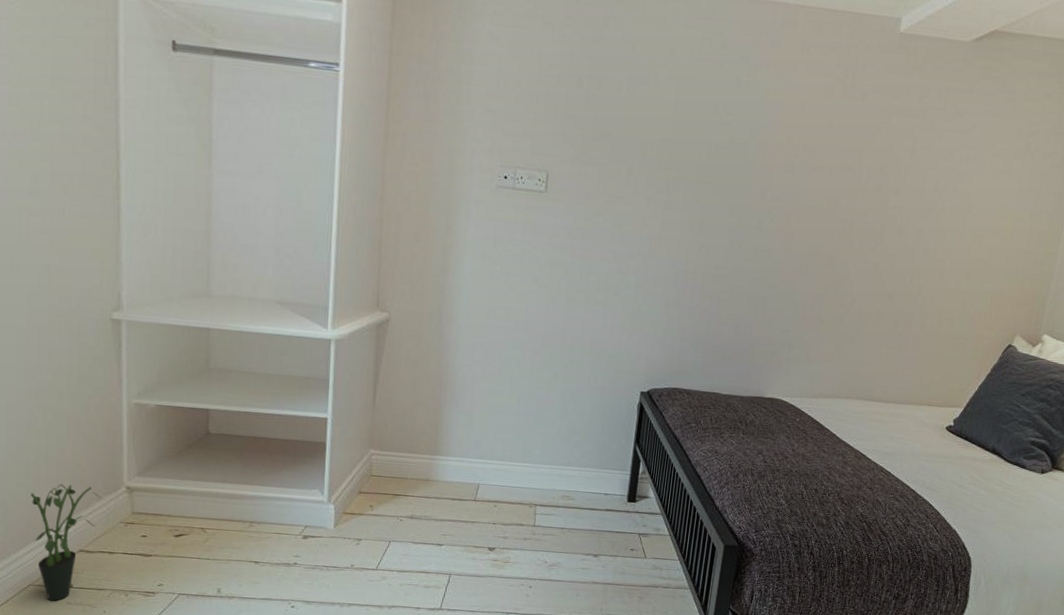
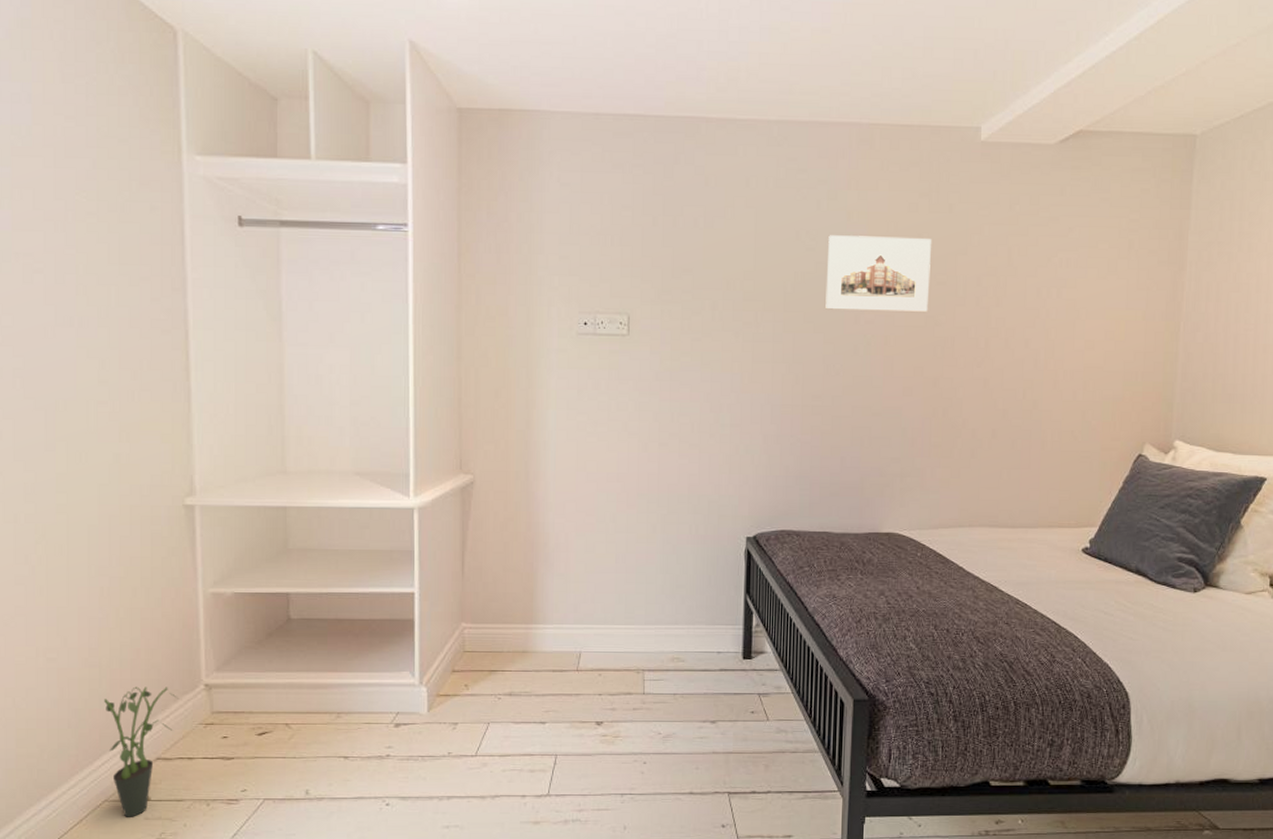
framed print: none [735,112,842,194] -> present [825,235,931,312]

